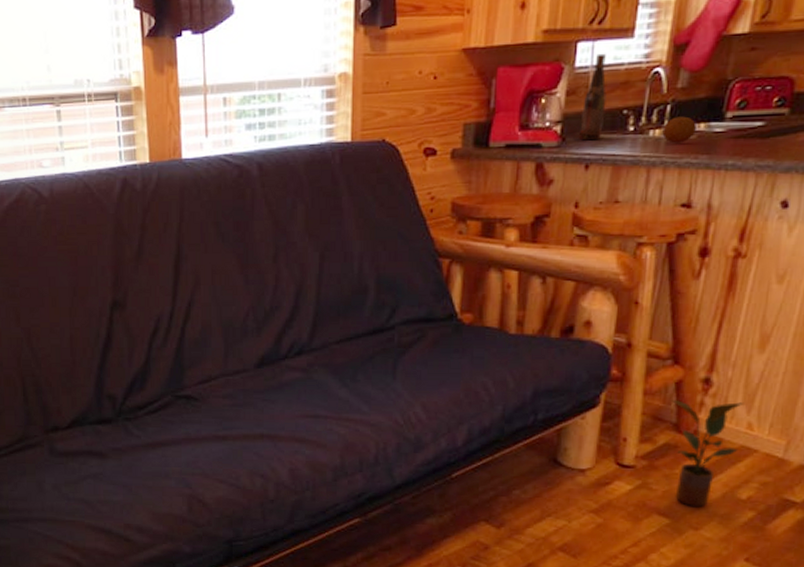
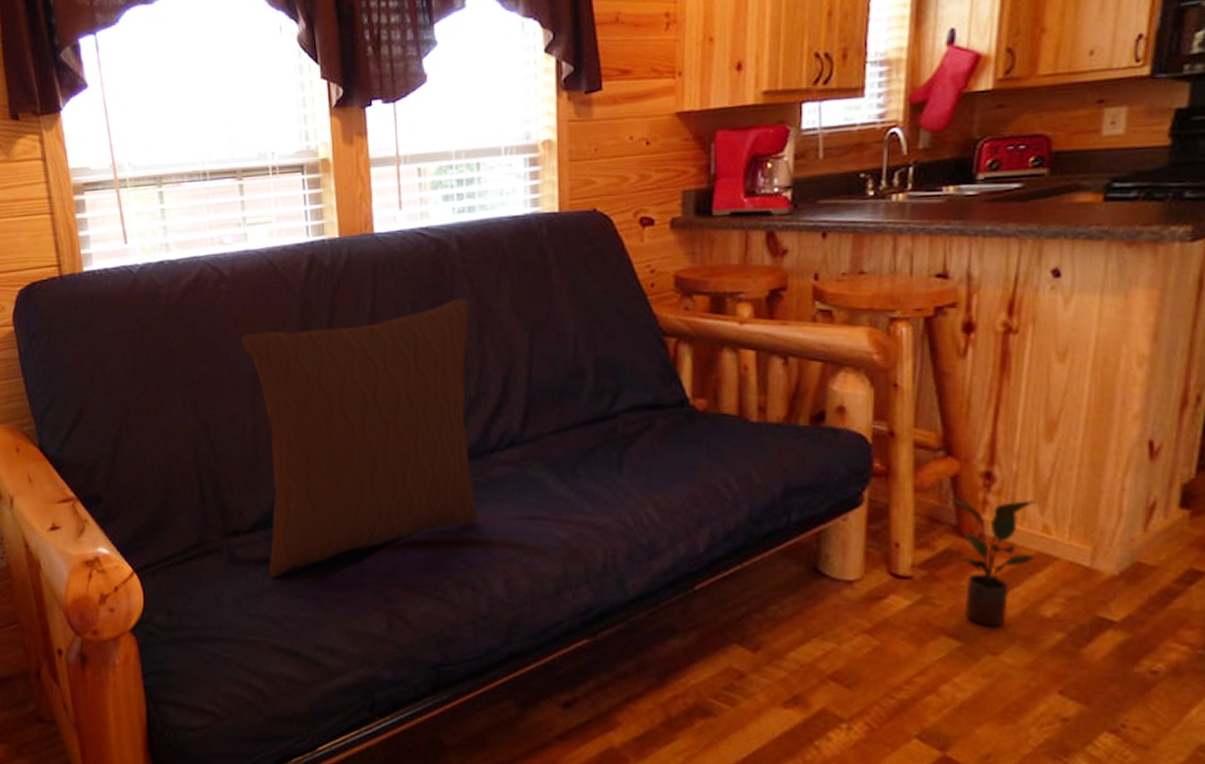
pillow: none [60,221,269,467] -> present [242,298,478,577]
wine bottle: present [579,53,607,141] -> none [813,114,840,207]
fruit: present [662,116,696,144] -> none [906,179,945,209]

